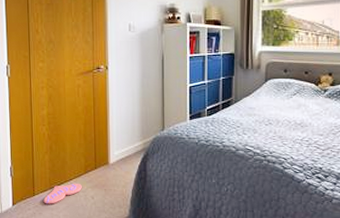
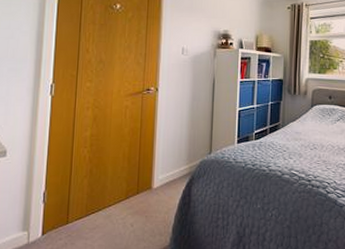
slippers: present [43,184,82,204] -> none [77,210,121,233]

